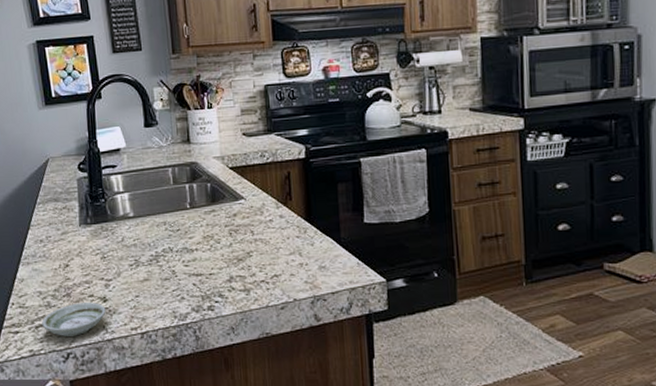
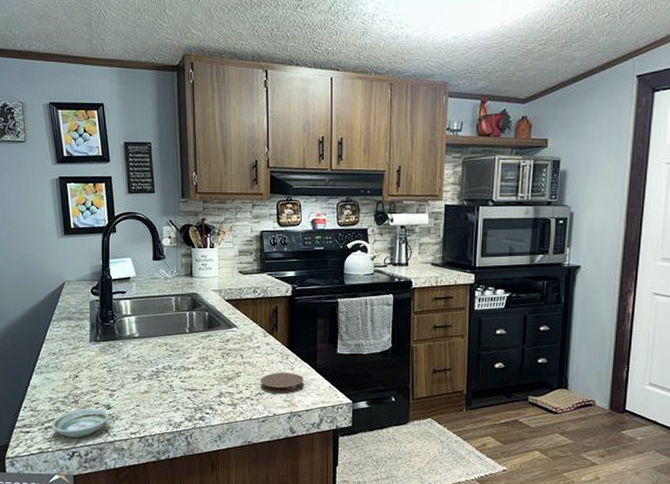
coaster: none [275,249,327,274] -> present [260,373,304,393]

